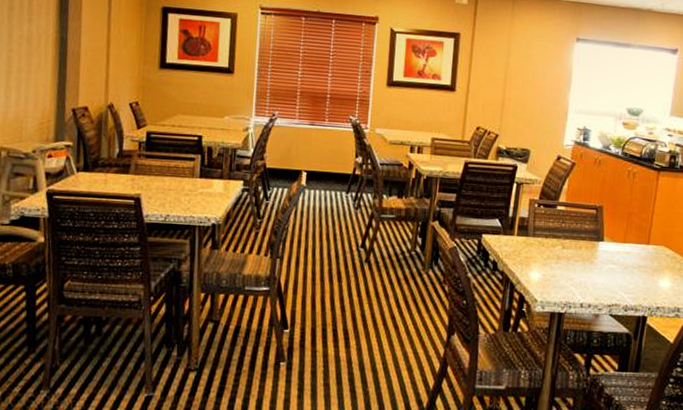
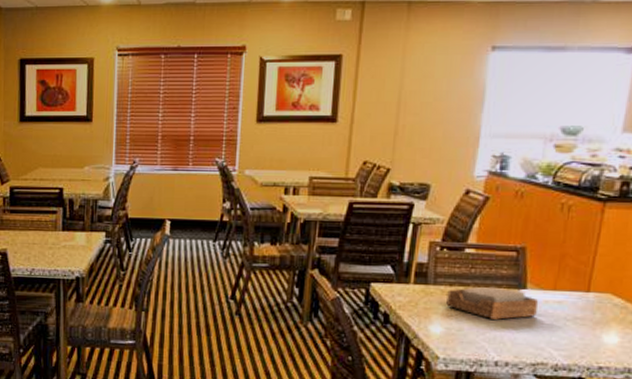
napkin holder: none [543,239,612,268] -> present [446,286,538,320]

